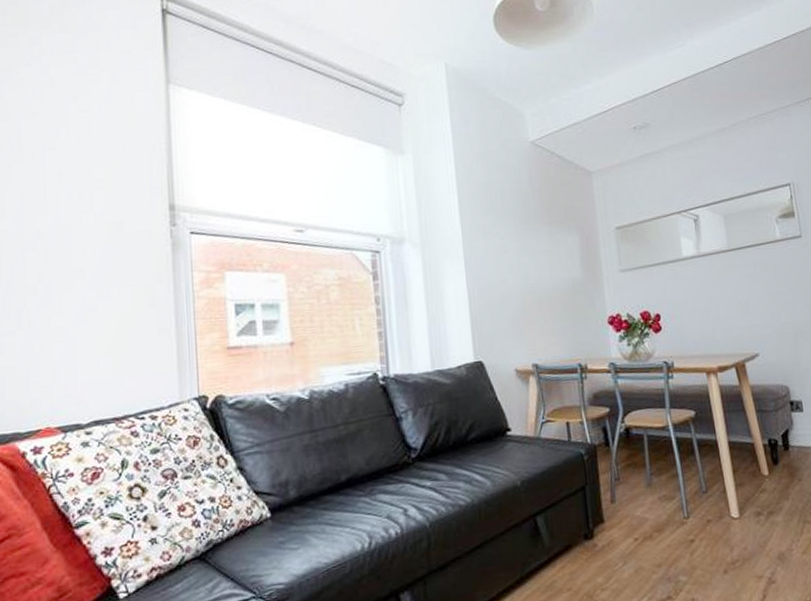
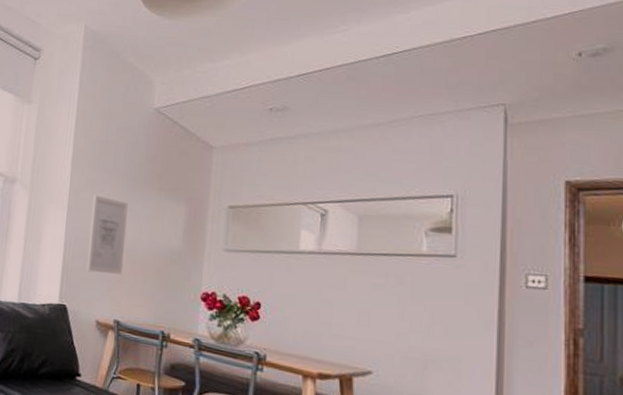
wall art: none [488,240,531,321] -> present [87,195,128,275]

